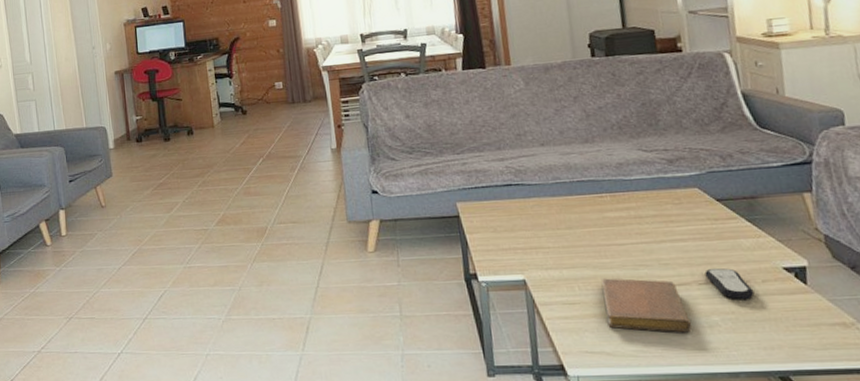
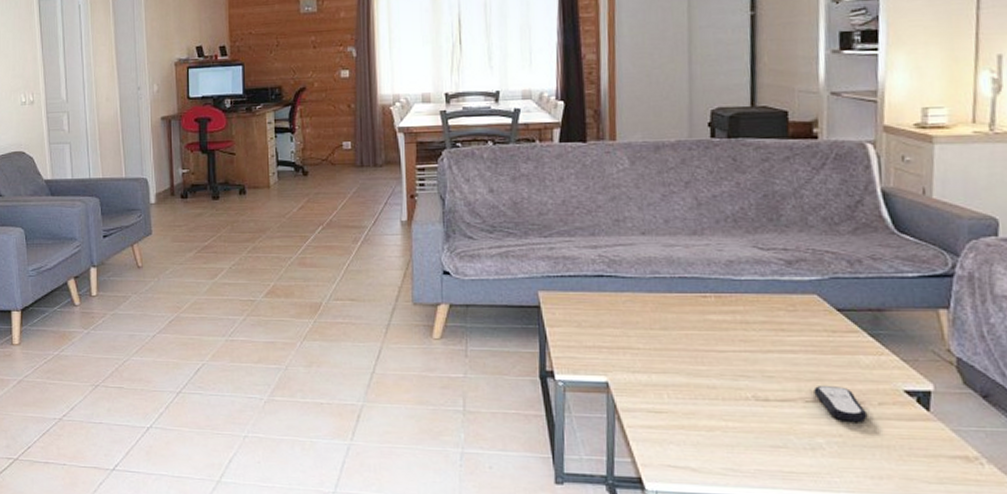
notebook: present [602,278,692,332] -> none [694,387,791,452]

